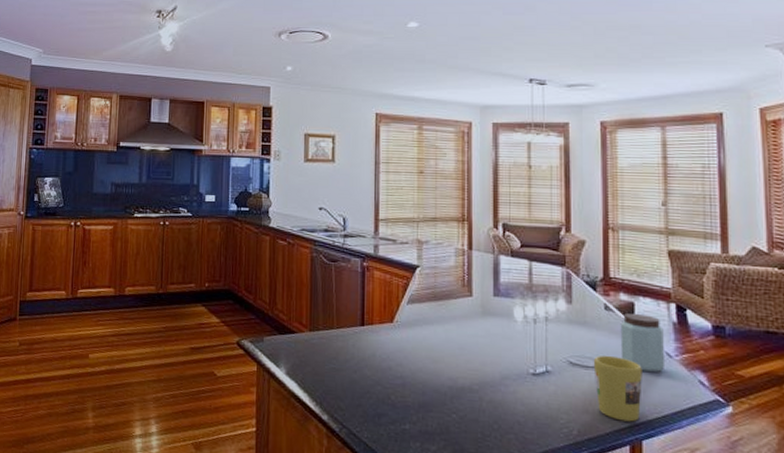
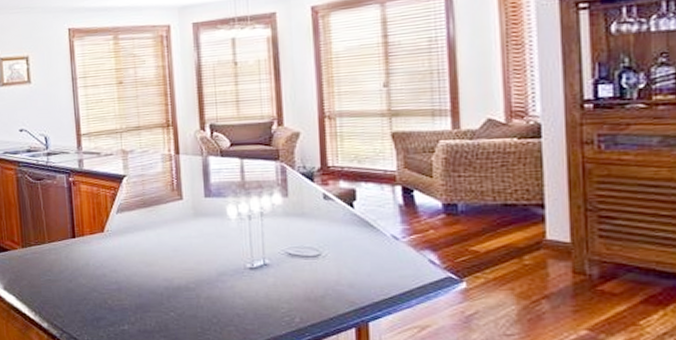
mug: present [593,355,642,422] -> none [313,243,367,306]
peanut butter: present [620,313,666,372] -> none [341,199,392,255]

